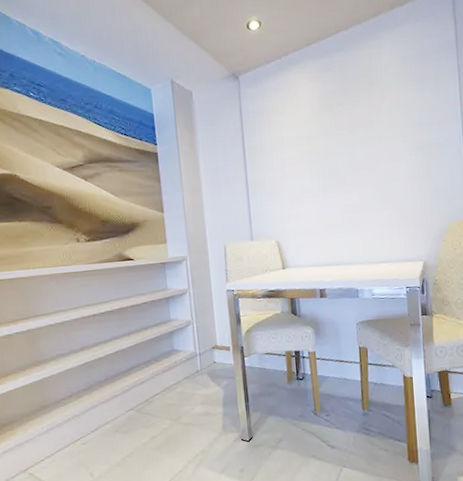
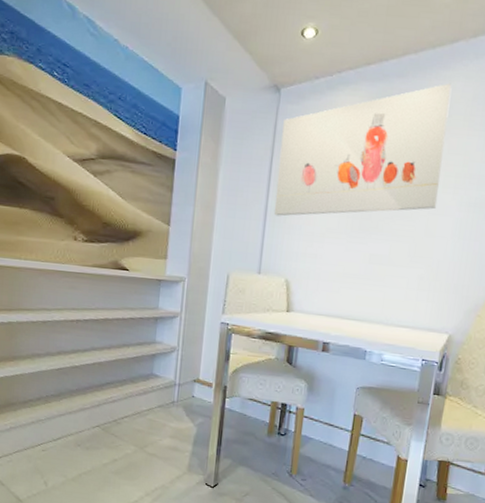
wall art: none [247,50,391,187] -> present [273,83,452,217]

